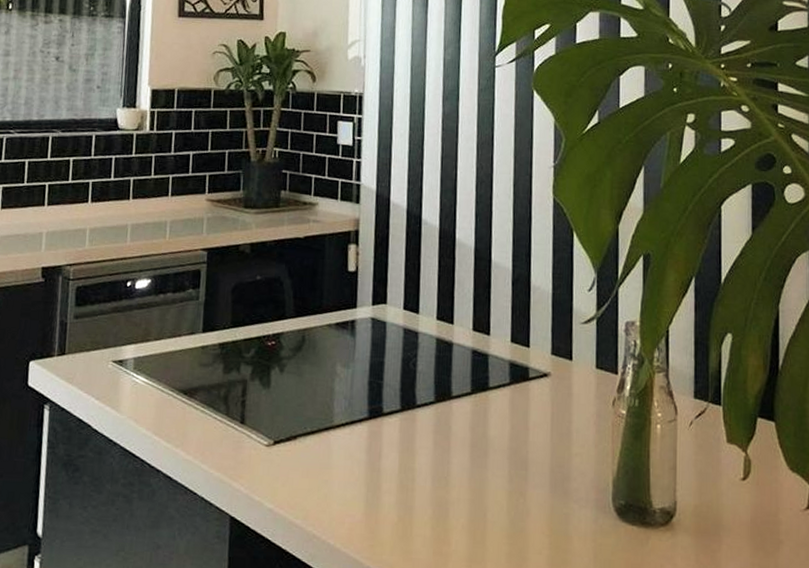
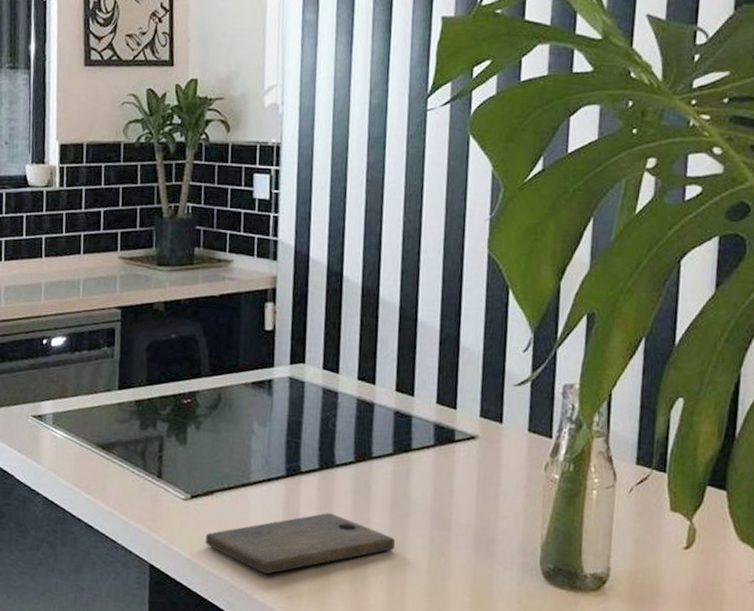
cutting board: none [288,455,476,522] -> present [206,513,396,575]

